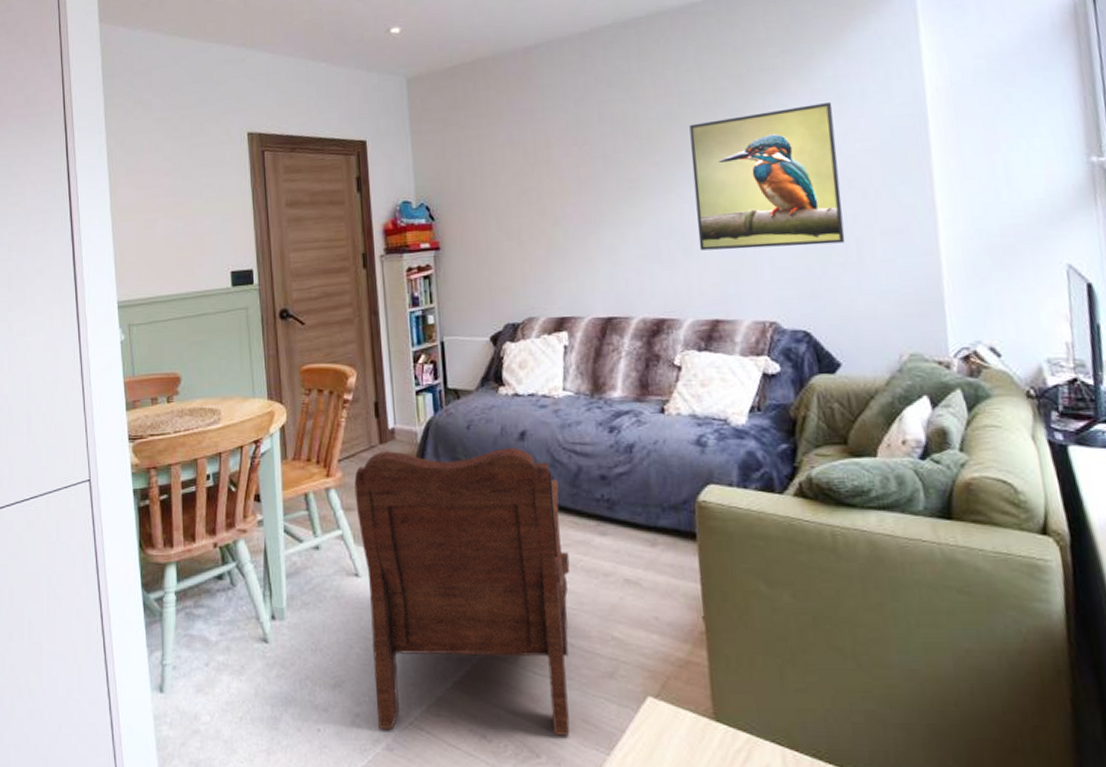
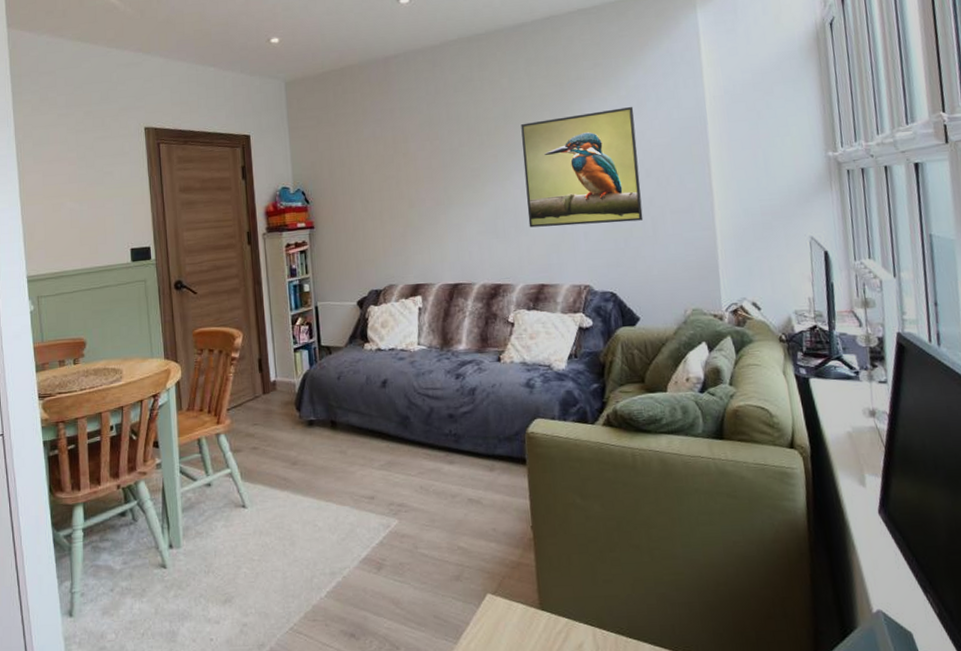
armchair: present [354,448,570,736] -> none [241,394,424,636]

